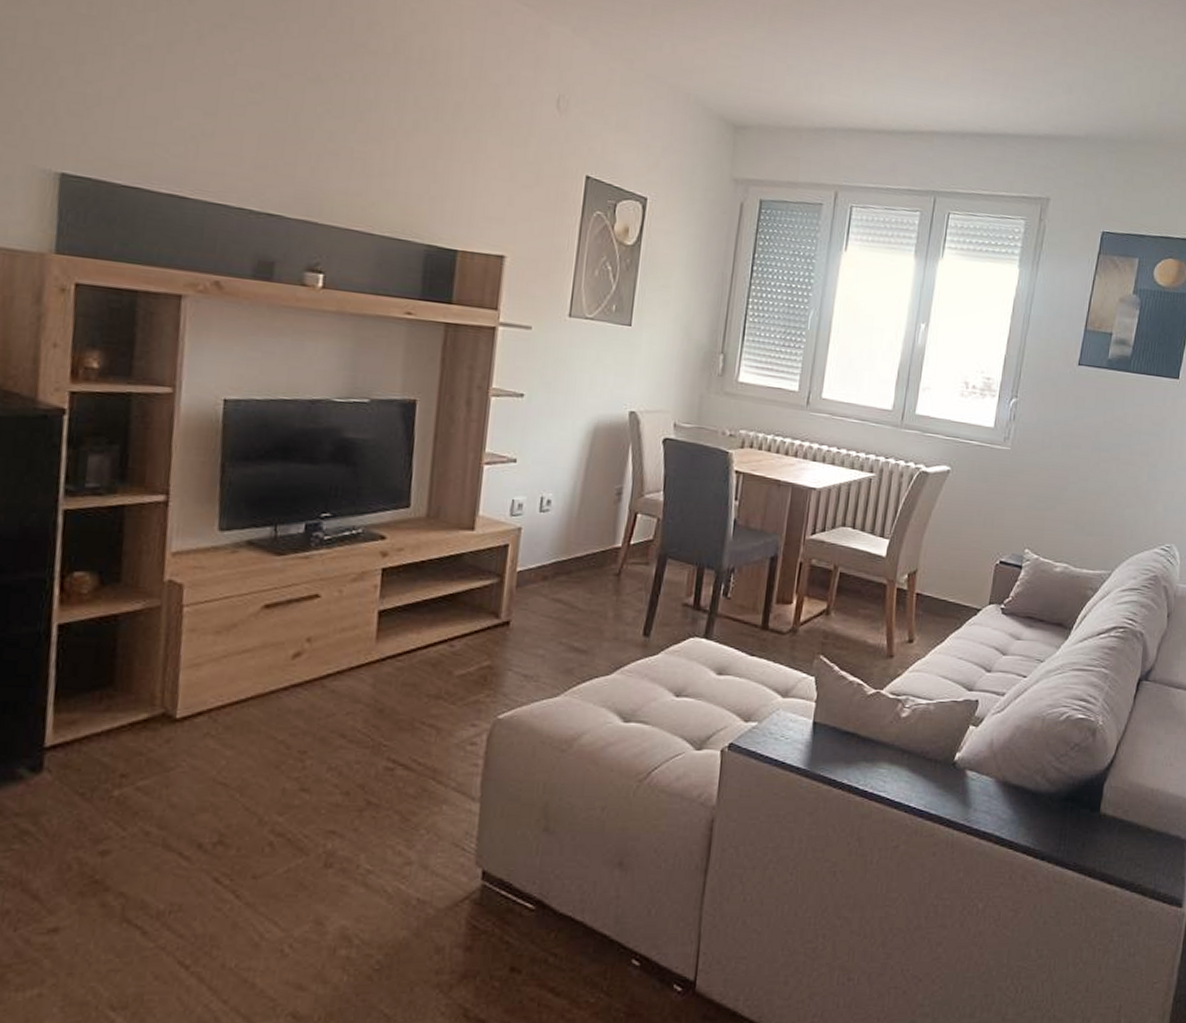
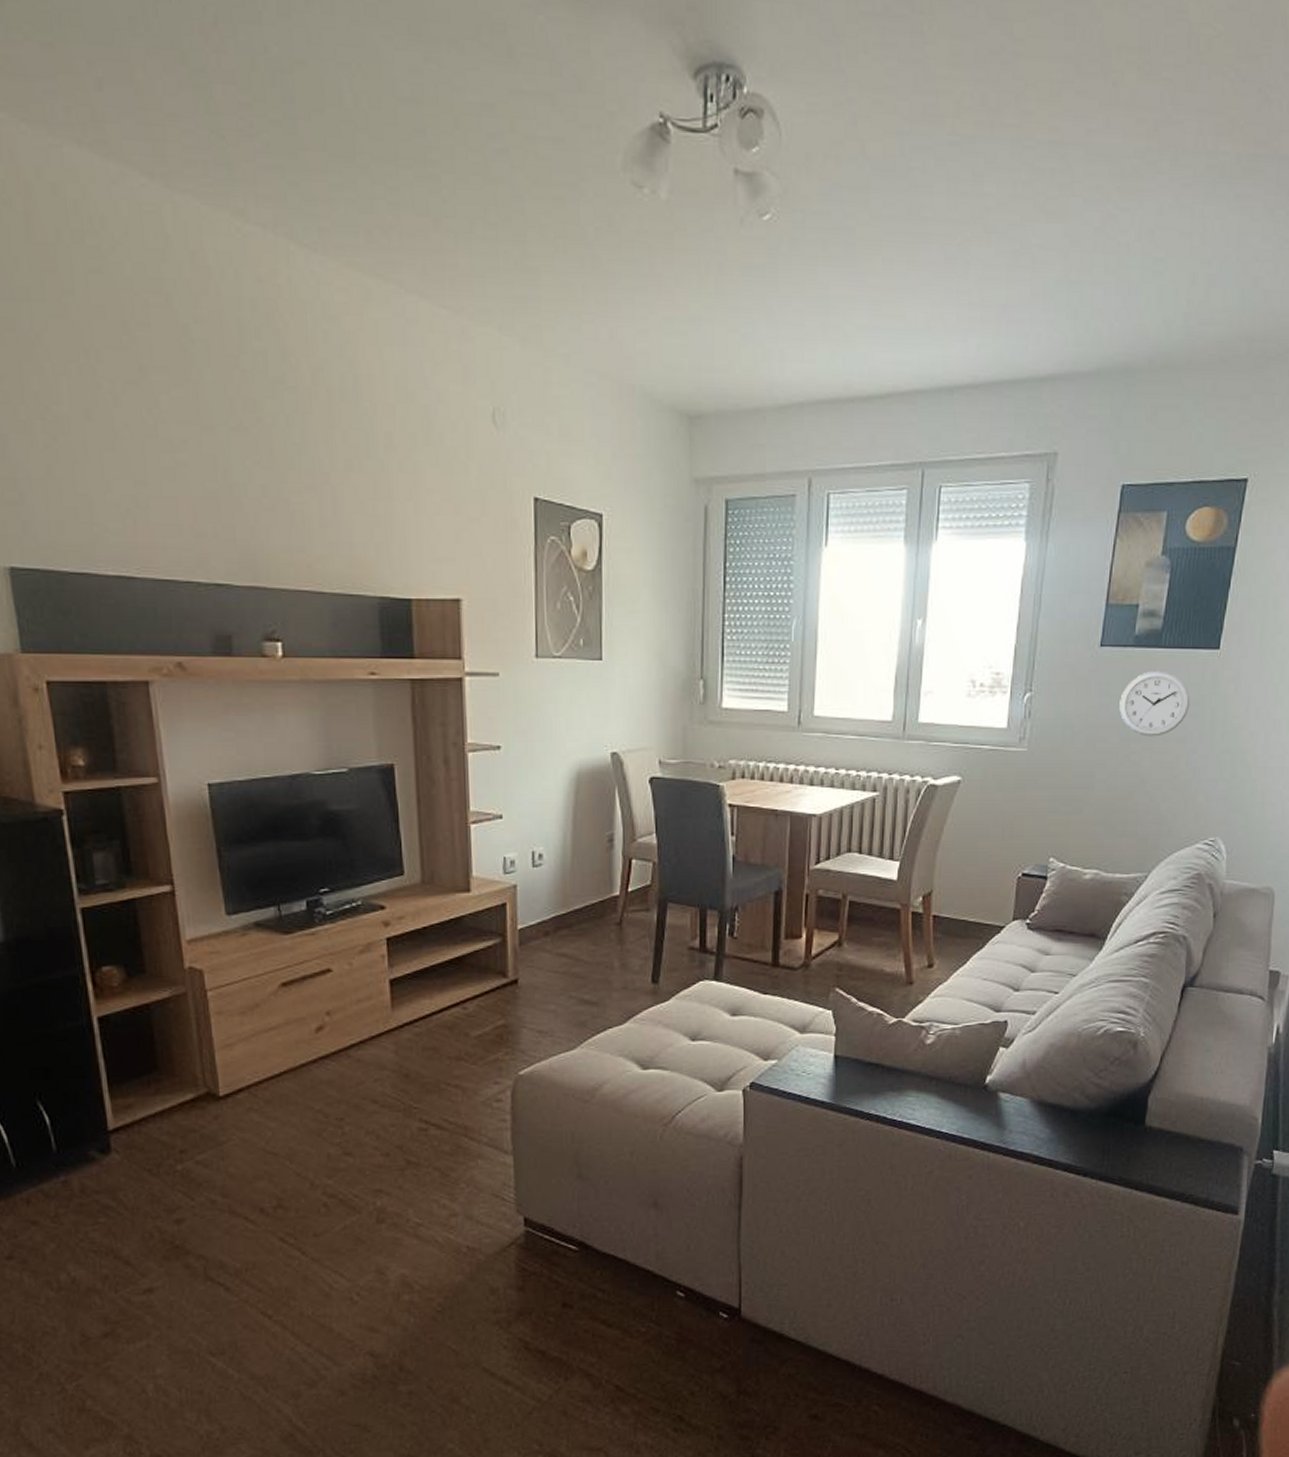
wall clock: none [1092,391,1153,449] -> present [1119,670,1191,737]

